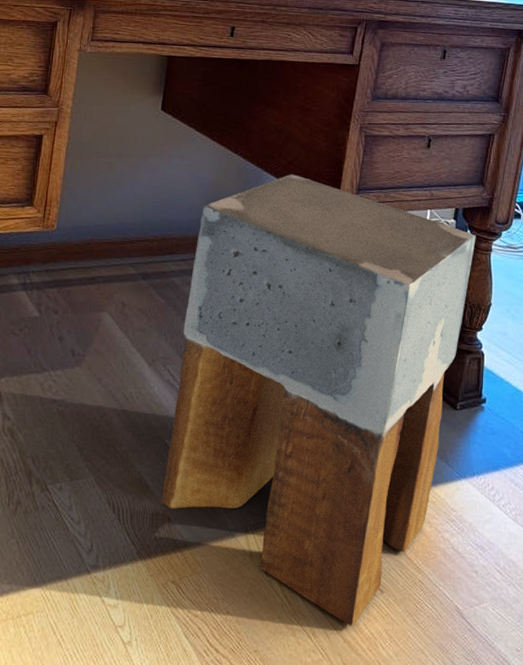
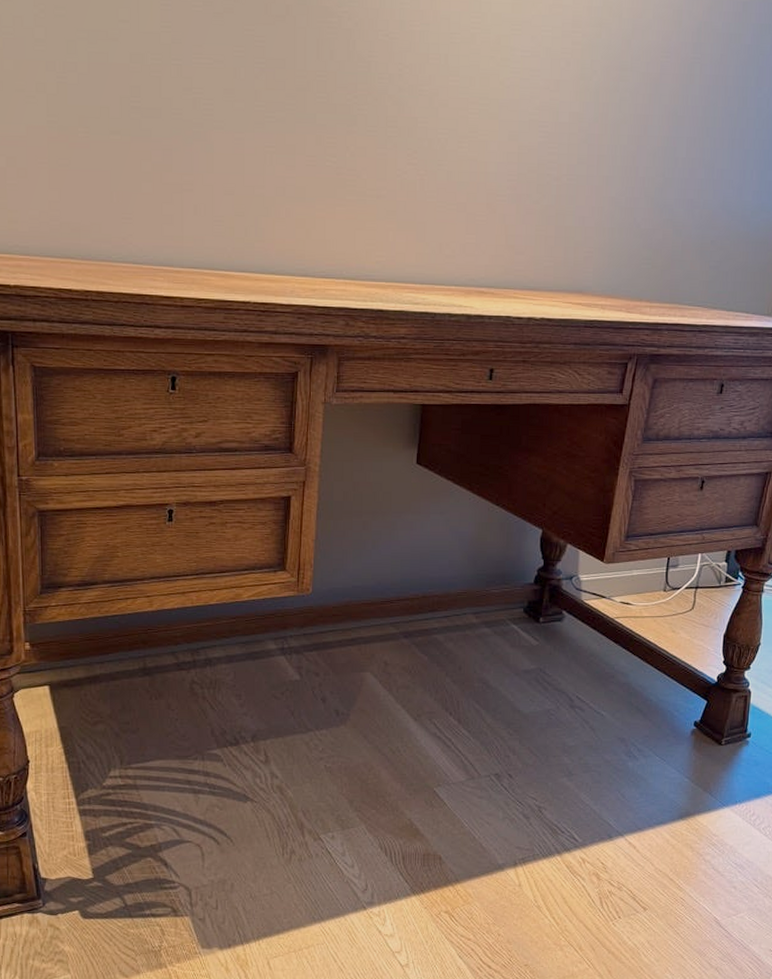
stool: present [161,174,476,626] -> none [432,524,748,939]

